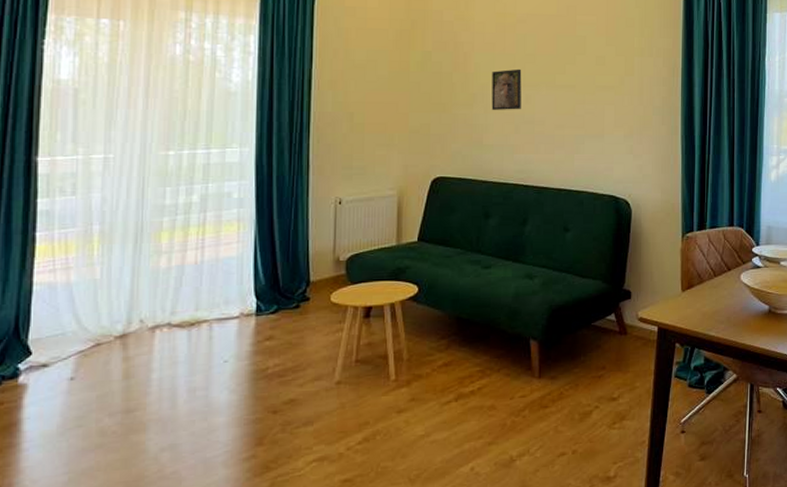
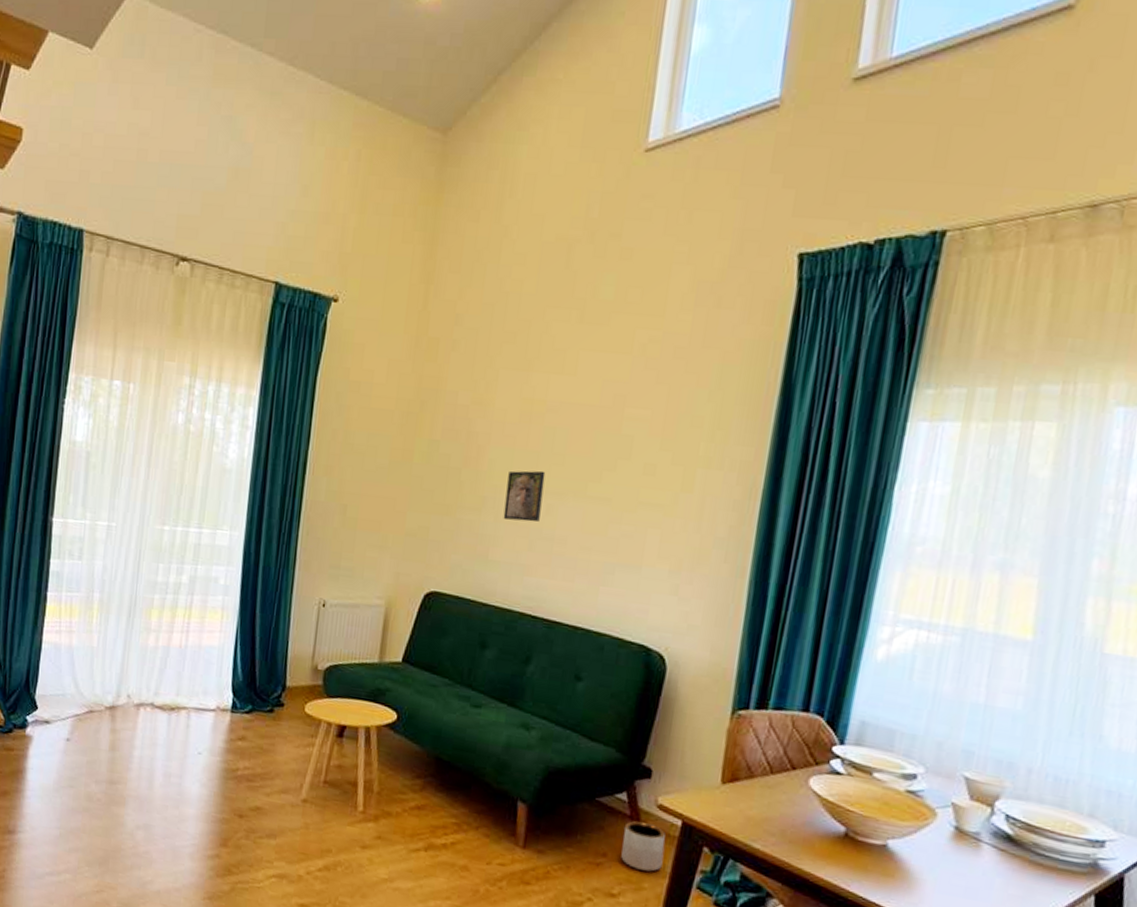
planter: none [616,335,648,373] -> present [621,821,665,872]

